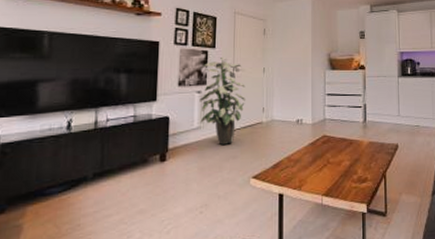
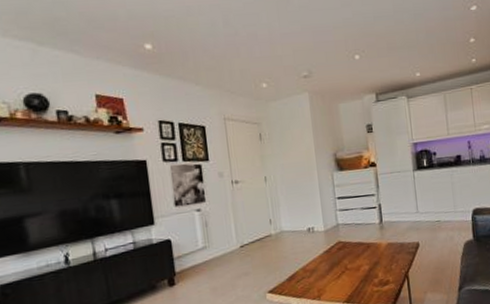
indoor plant: present [199,57,246,145] -> none [197,169,251,263]

